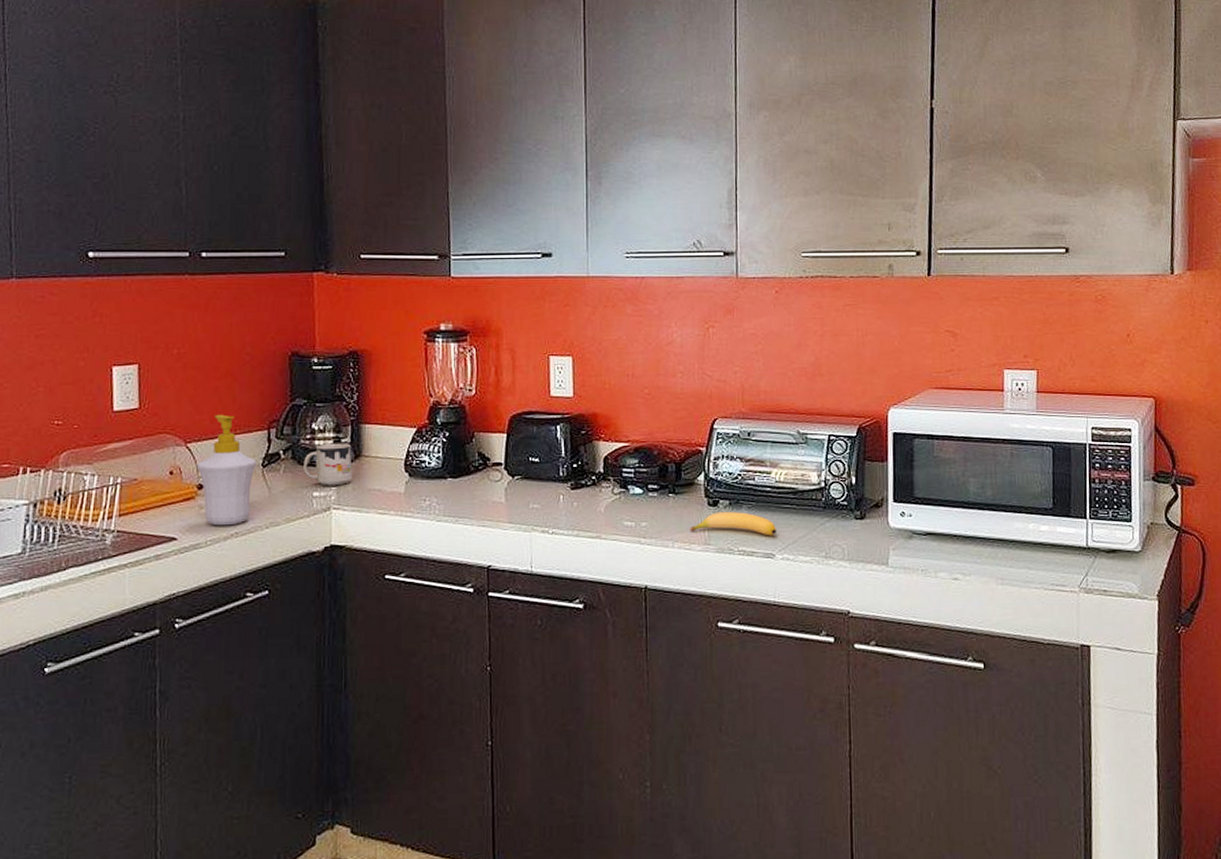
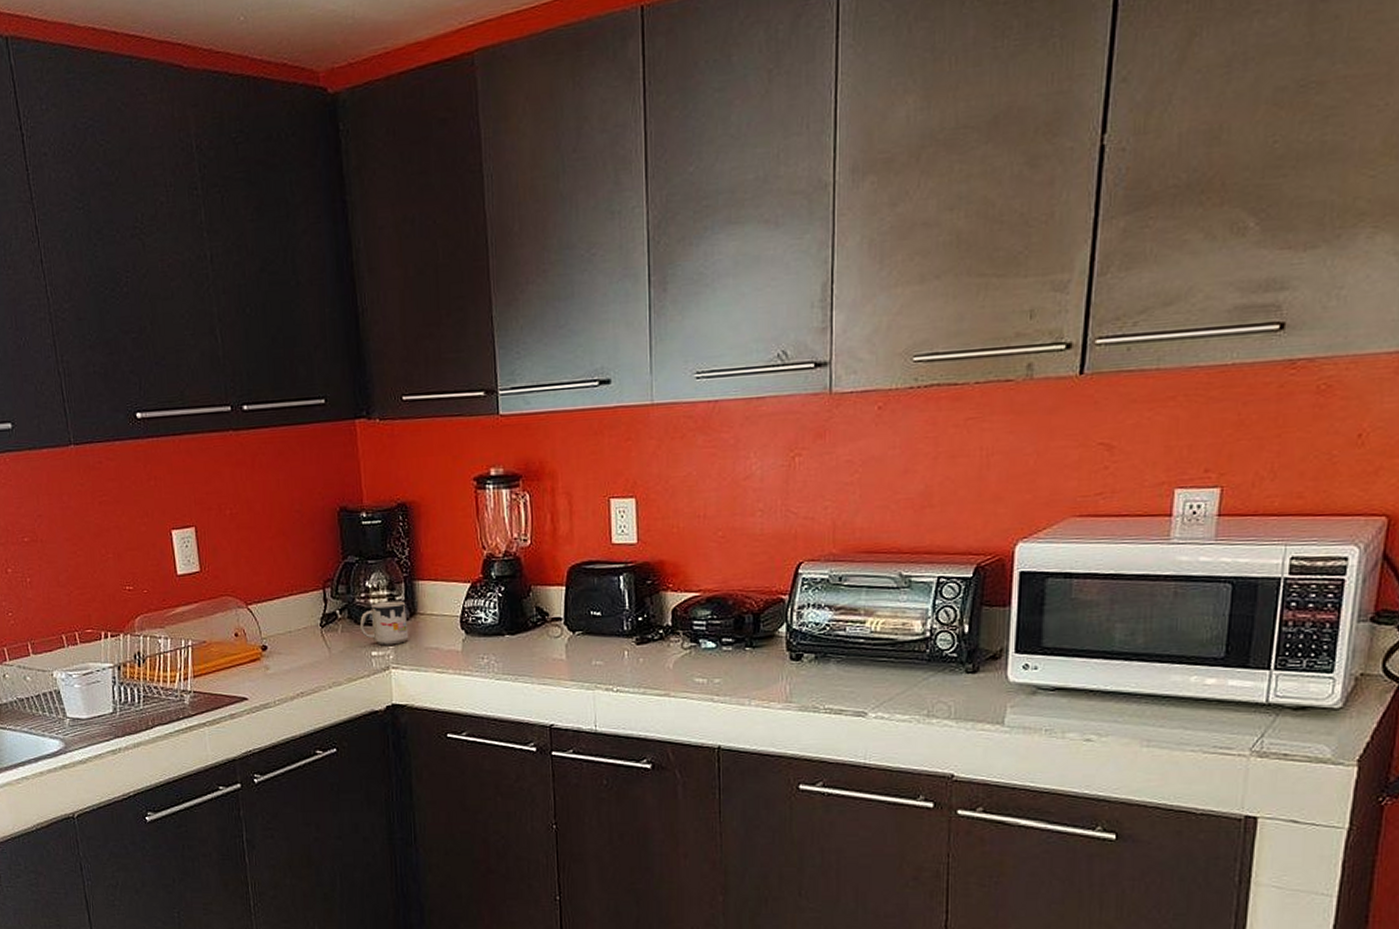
soap bottle: present [196,414,257,526] -> none [259,575,316,686]
banana: present [690,512,776,536] -> none [769,666,870,693]

